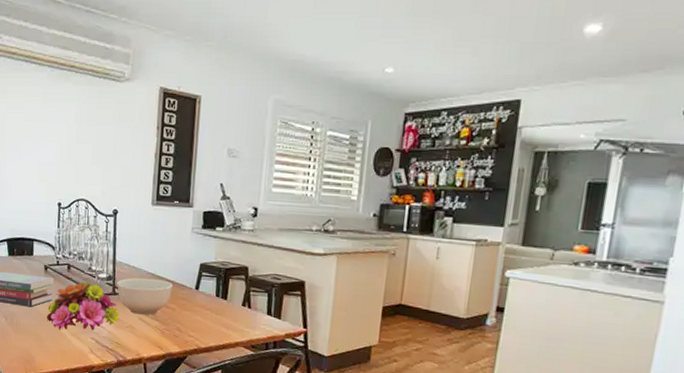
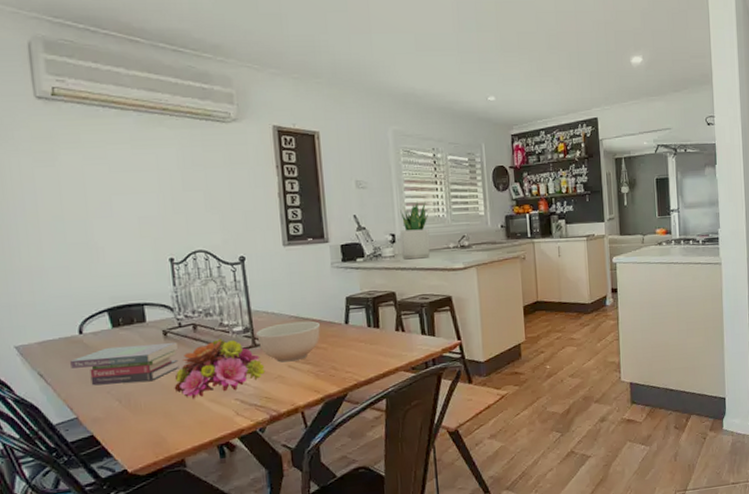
planter: none [261,176,297,238] -> present [399,201,430,260]

